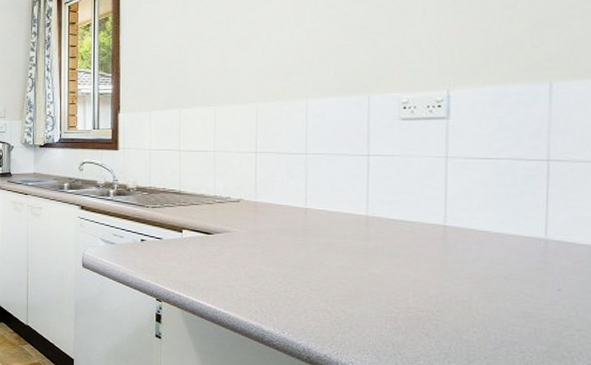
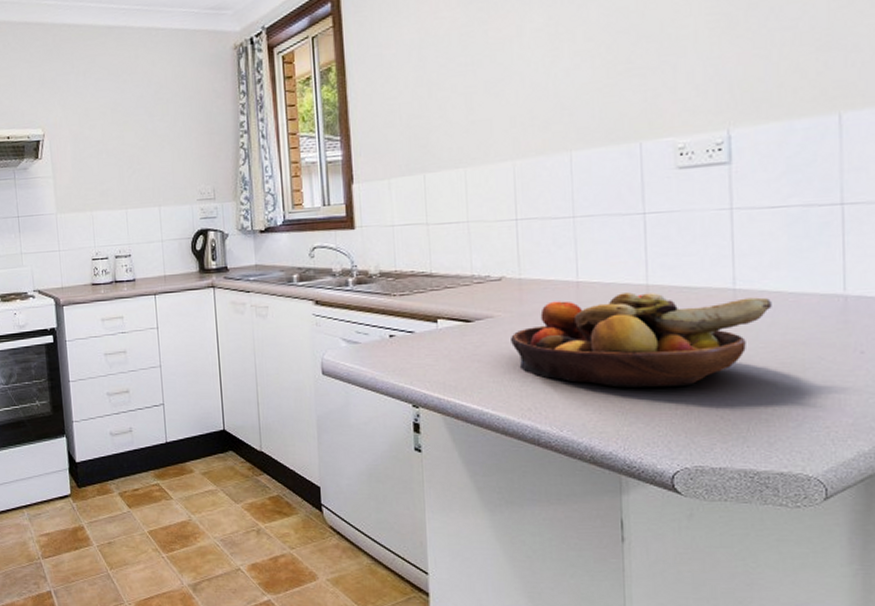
fruit bowl: none [244,221,478,305] -> present [511,292,772,388]

